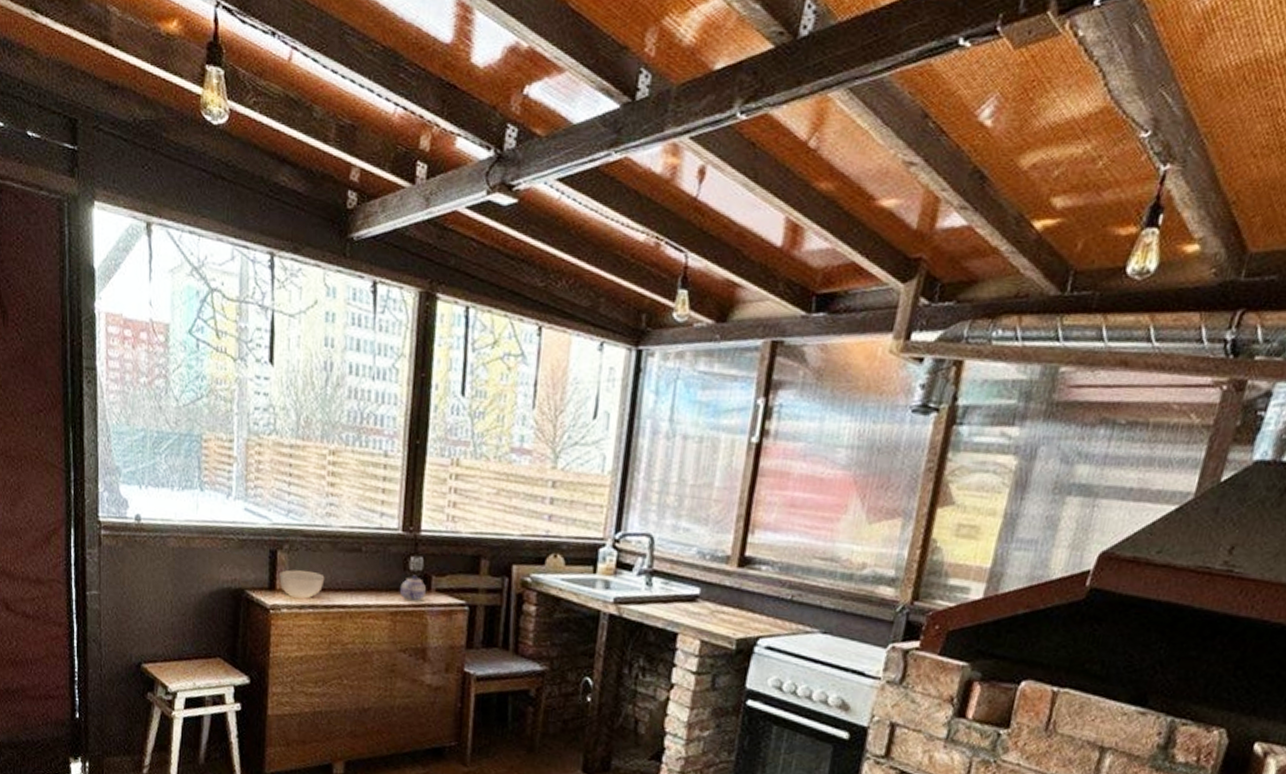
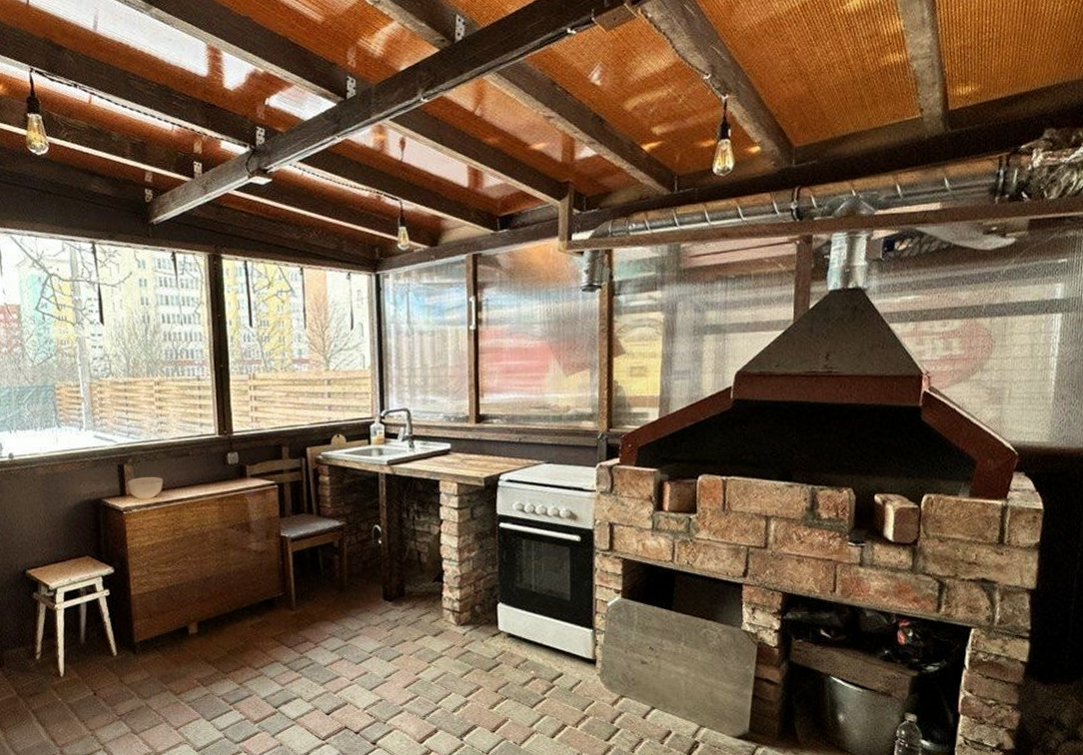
teapot: present [399,574,427,603] -> none [222,467,244,488]

